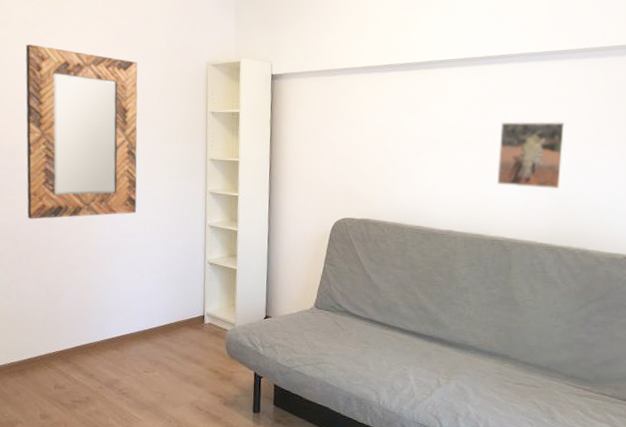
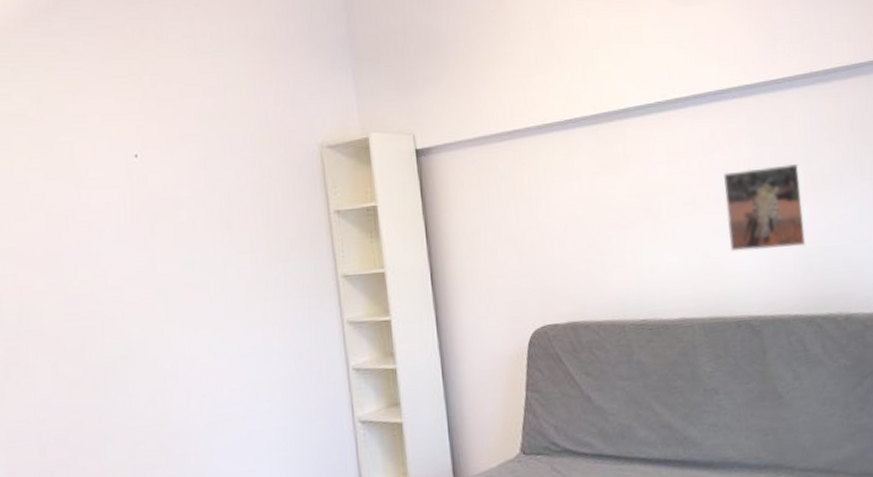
home mirror: present [25,44,138,219] -> none [28,148,238,409]

